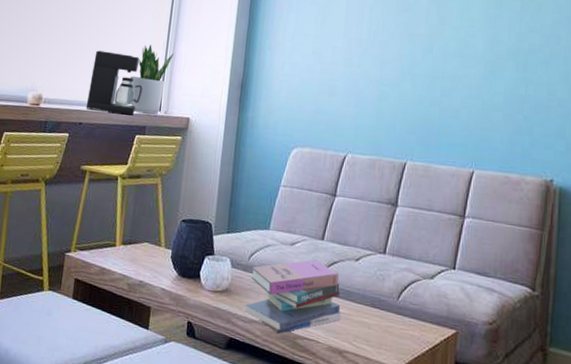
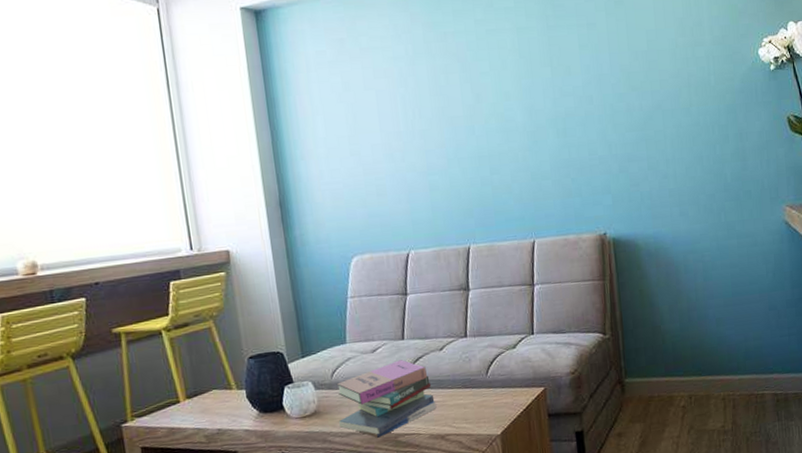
coffee maker: present [86,50,143,115] -> none [91,194,165,266]
planter: present [130,44,173,115] -> none [144,178,191,257]

